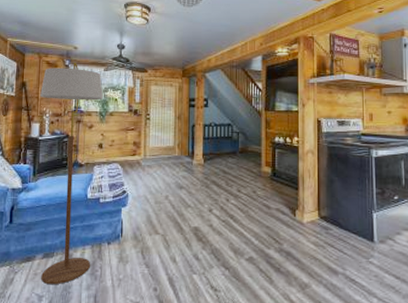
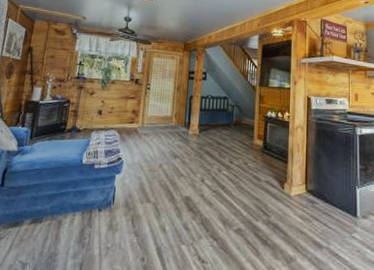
floor lamp: present [40,62,103,285] -> none [27,31,107,252]

